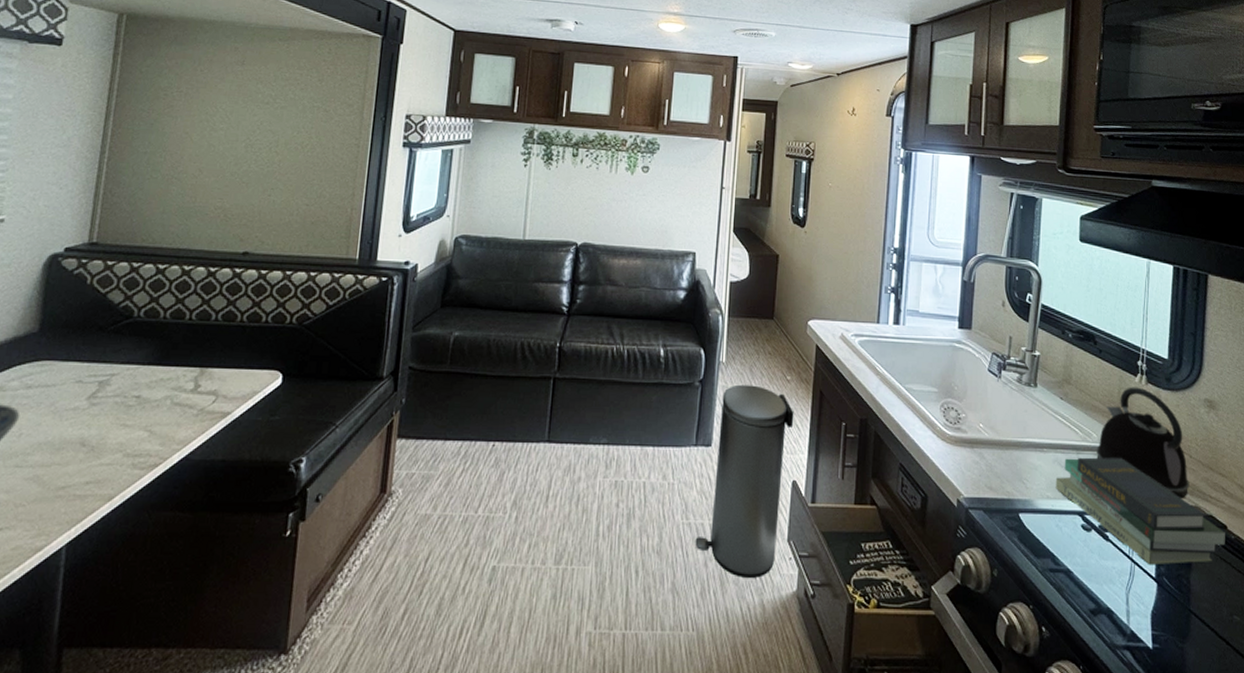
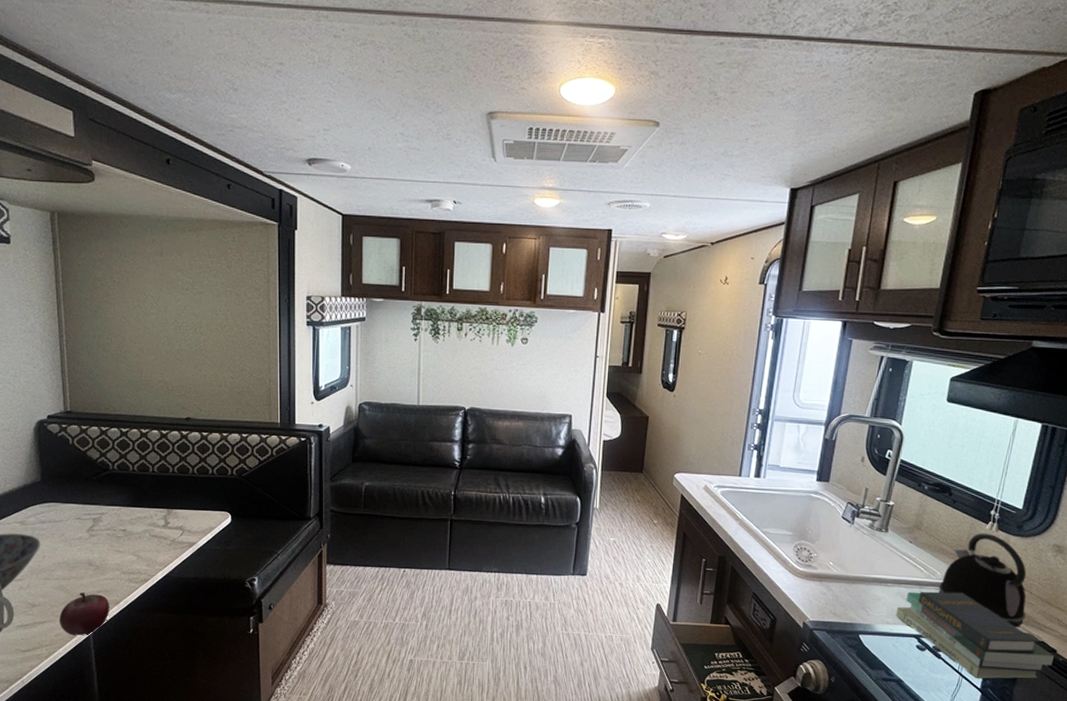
fruit: none [22,485,100,548] -> present [59,592,110,636]
pedal bin: present [695,384,794,578] -> none [573,527,660,675]

